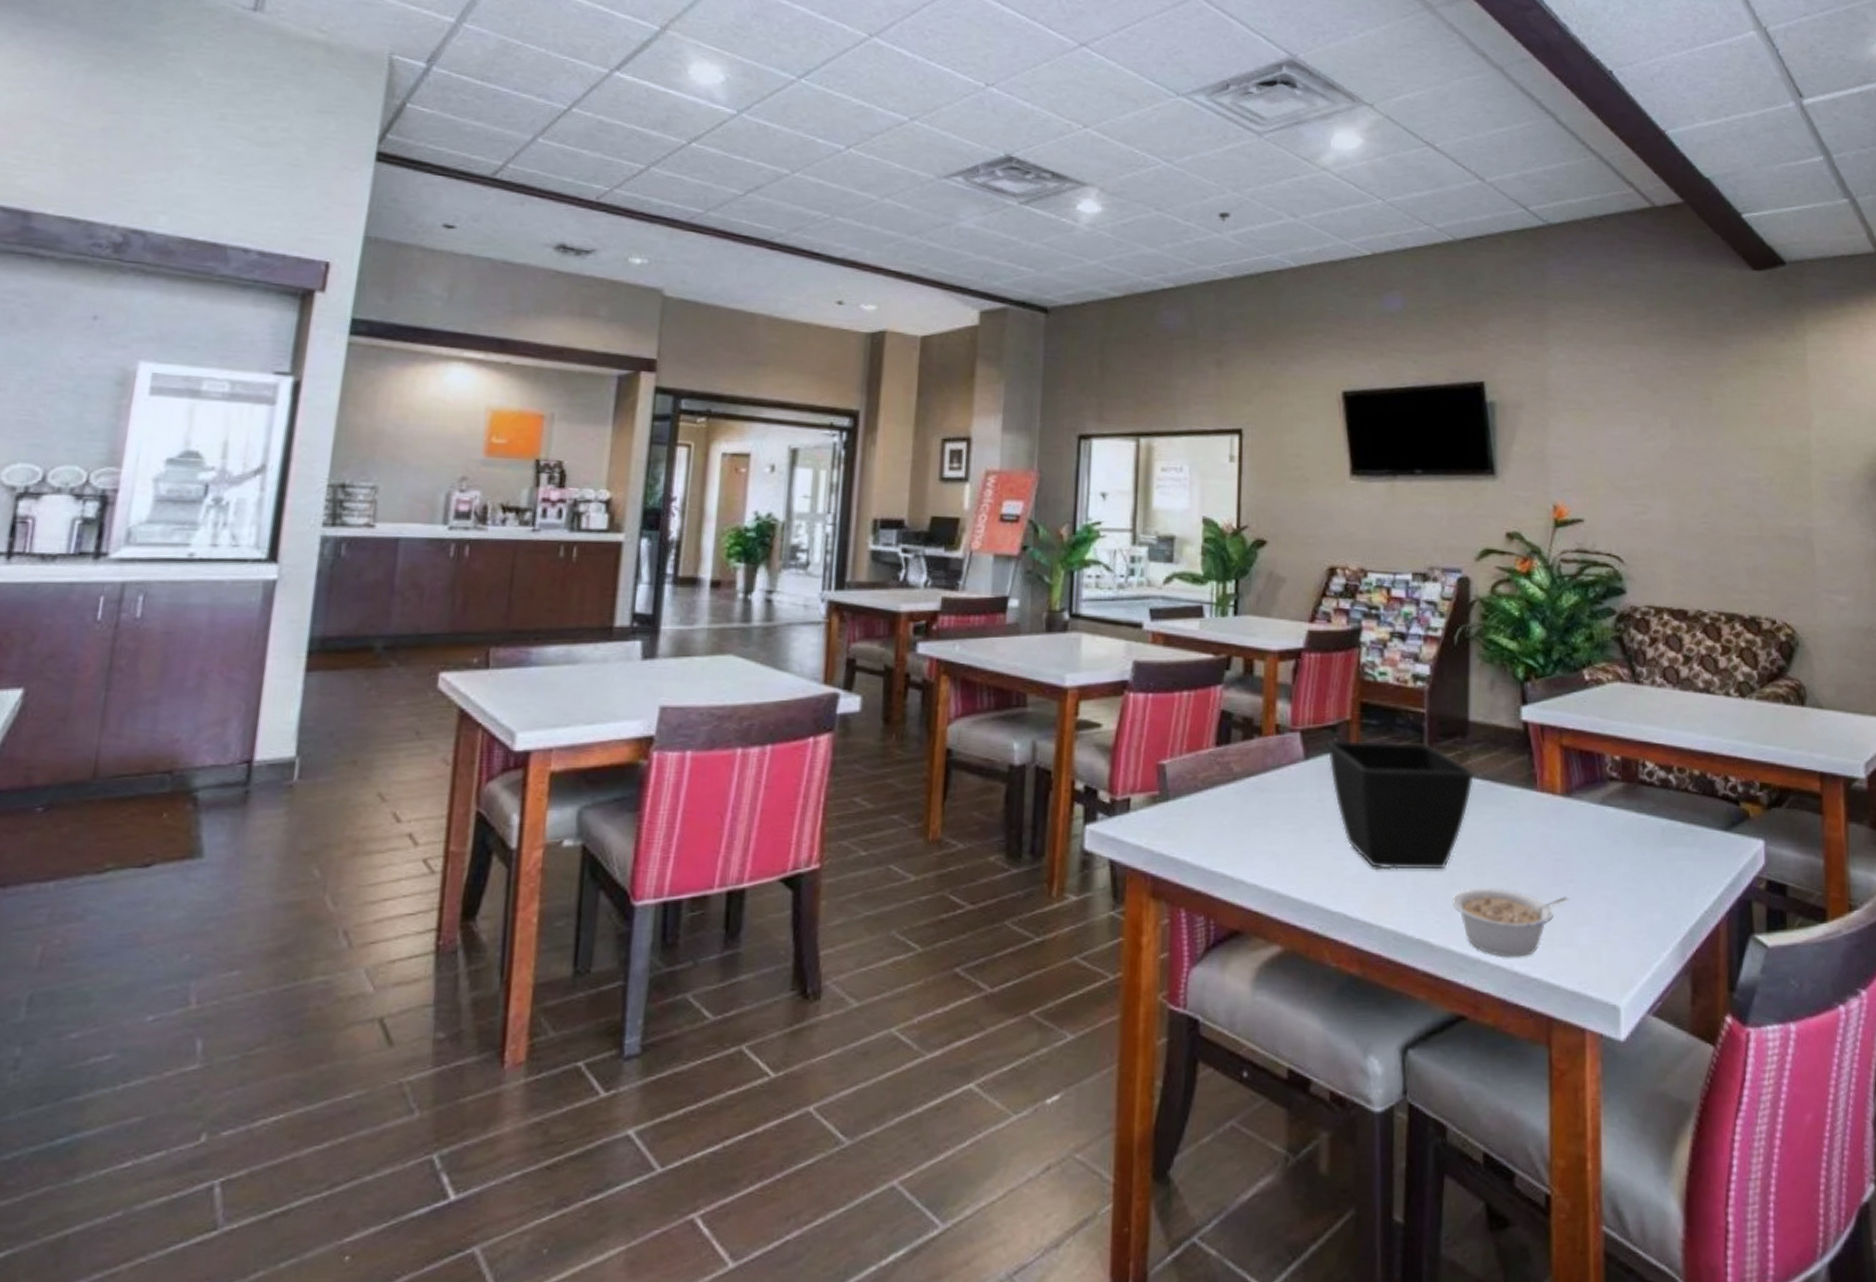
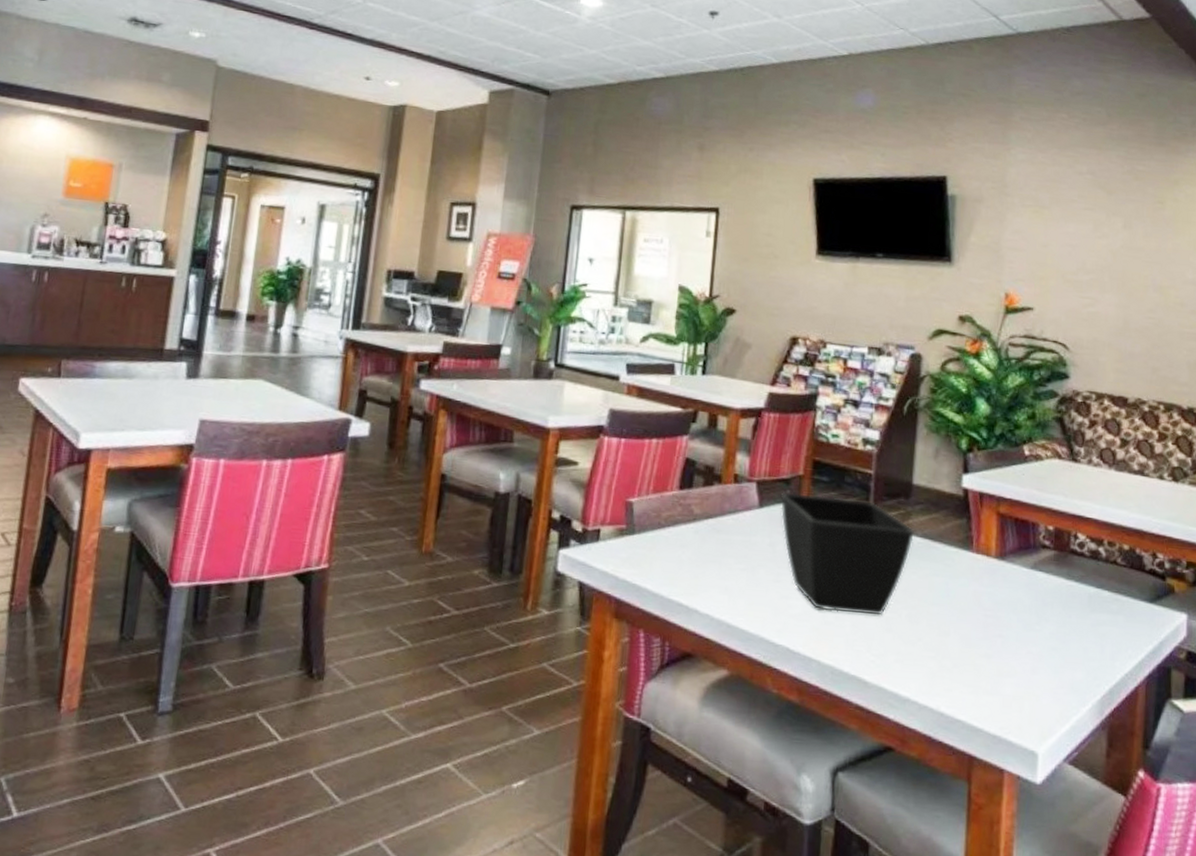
legume: present [1452,888,1569,958] -> none [887,634,996,700]

